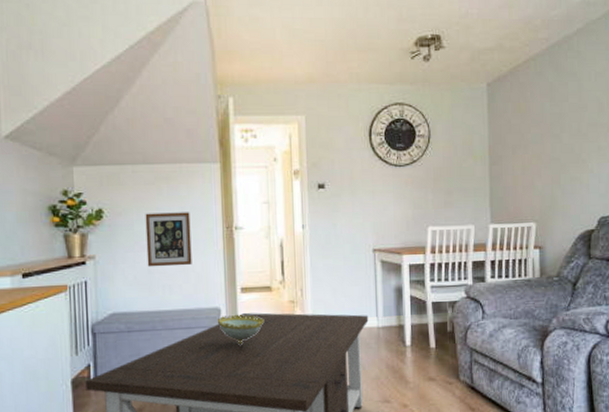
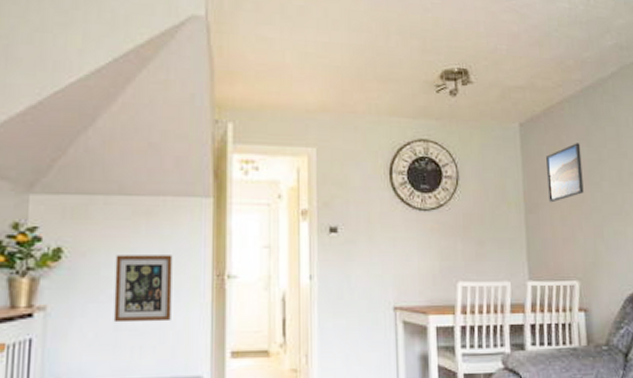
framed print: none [511,99,544,155] -> present [546,143,584,203]

